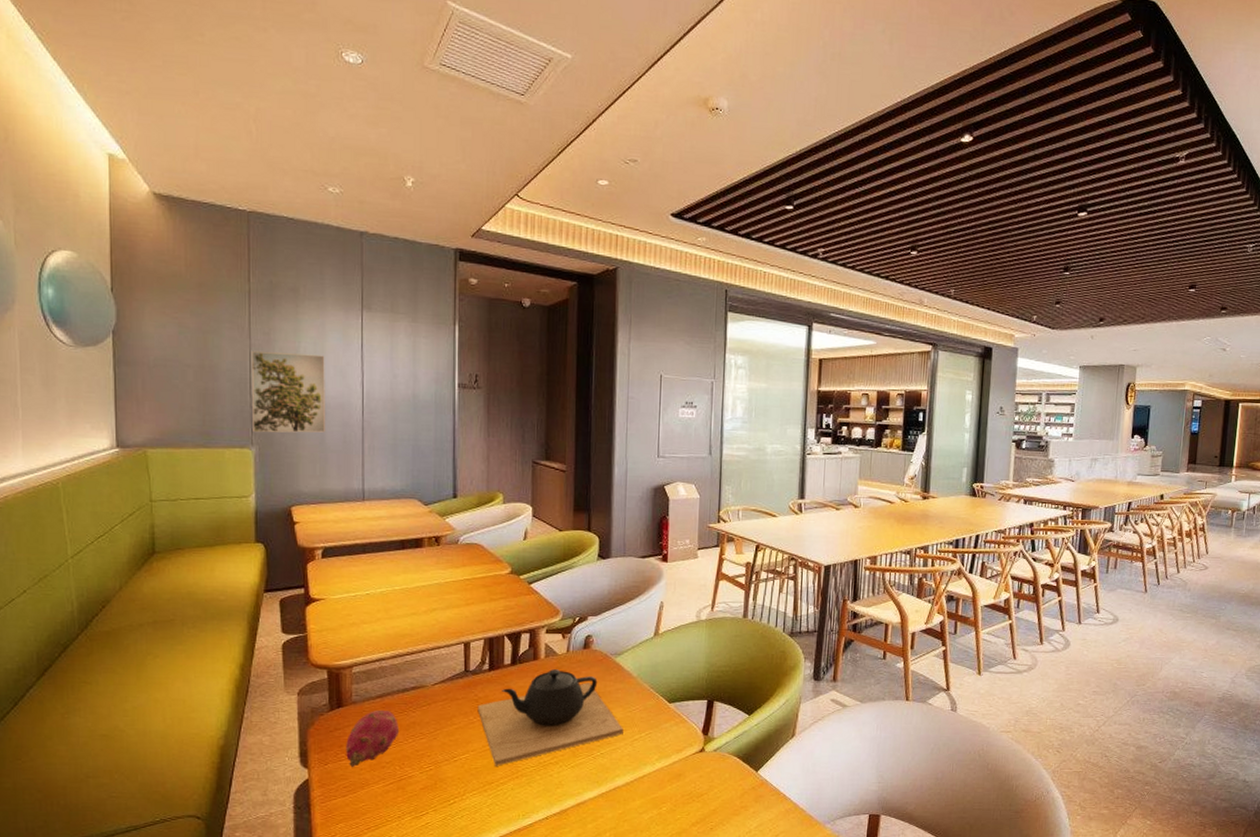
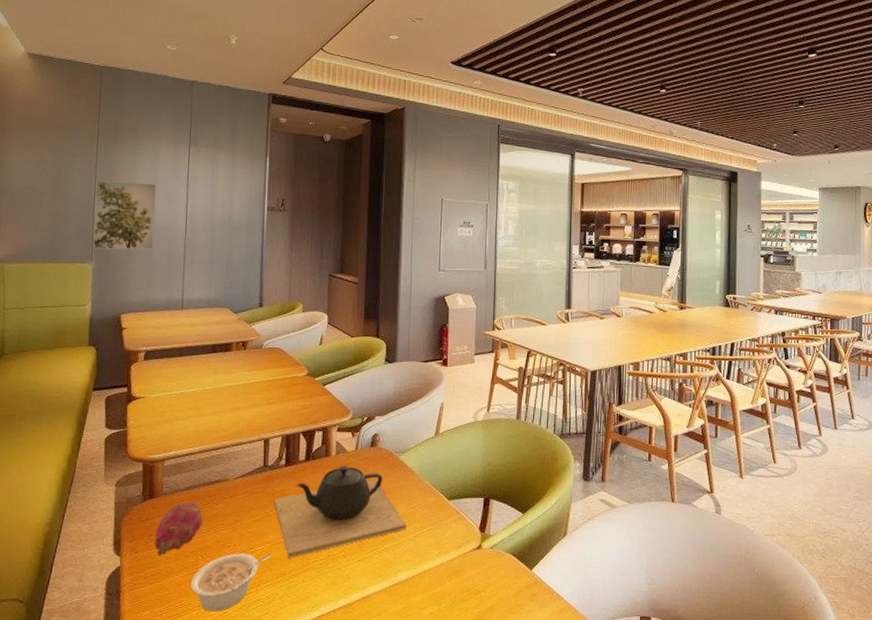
legume: none [388,761,478,822] -> present [190,553,272,612]

